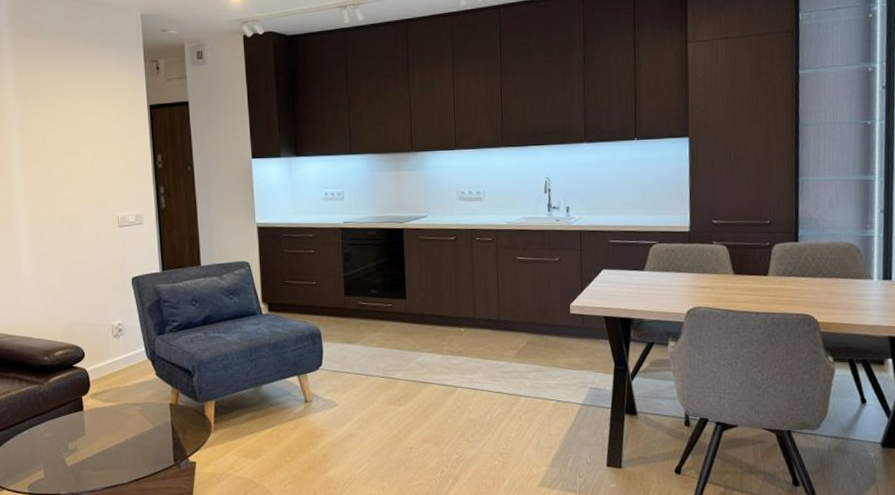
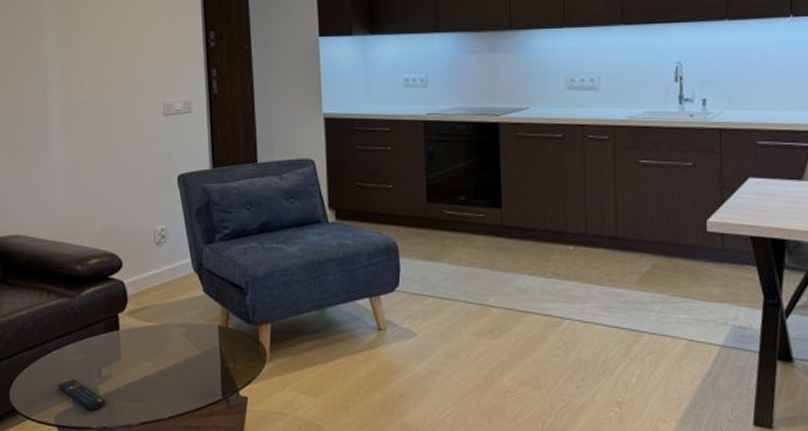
remote control: none [29,454,73,480] -> present [57,379,105,411]

